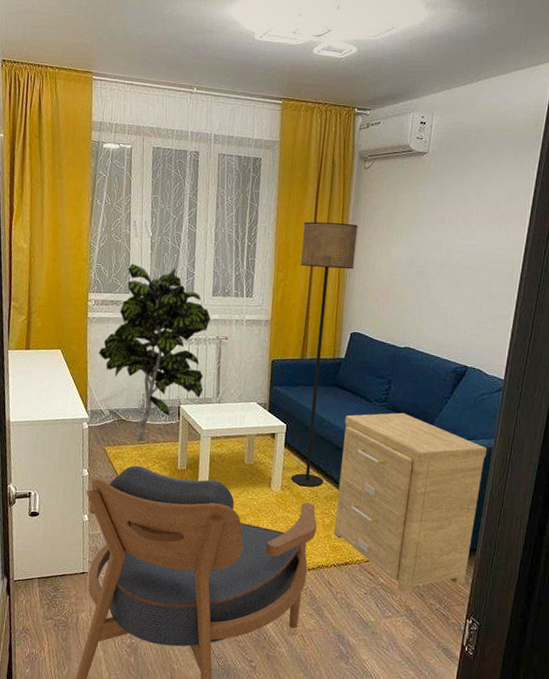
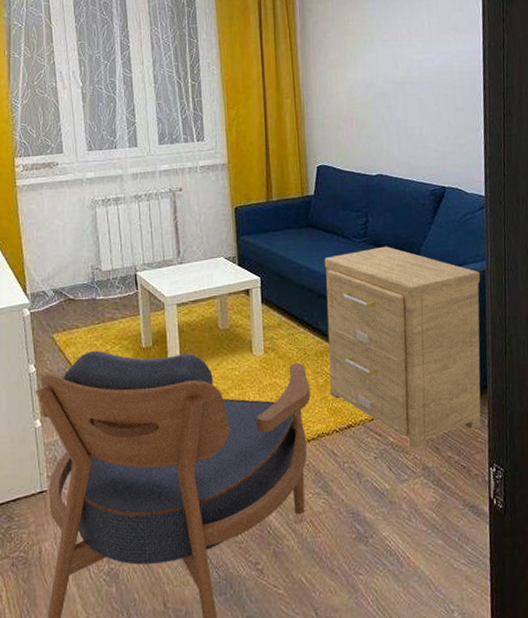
indoor plant: present [98,263,211,440] -> none [33,118,162,320]
floor lamp: present [290,221,358,487] -> none [250,51,310,345]

